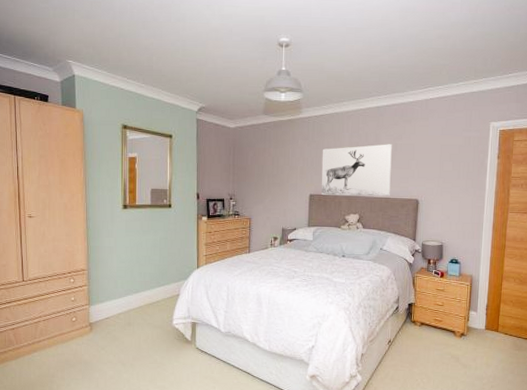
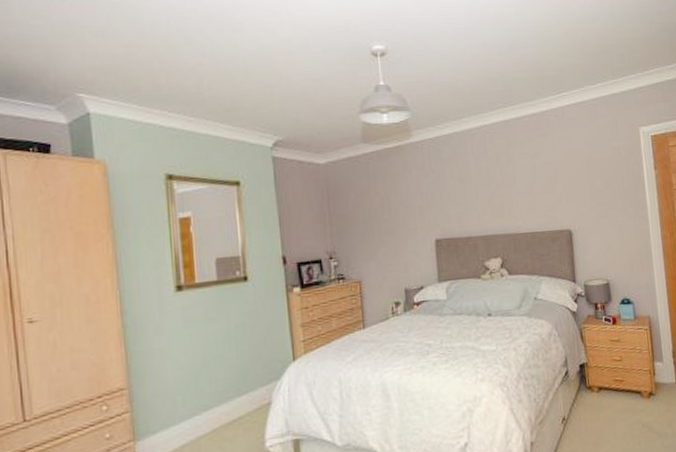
wall art: present [321,144,392,197] -> none [444,164,536,238]

